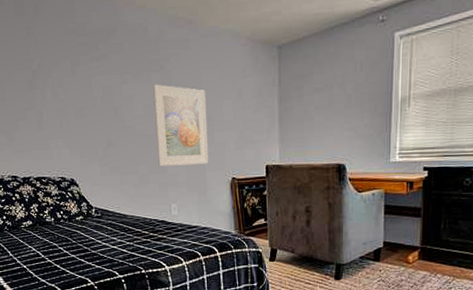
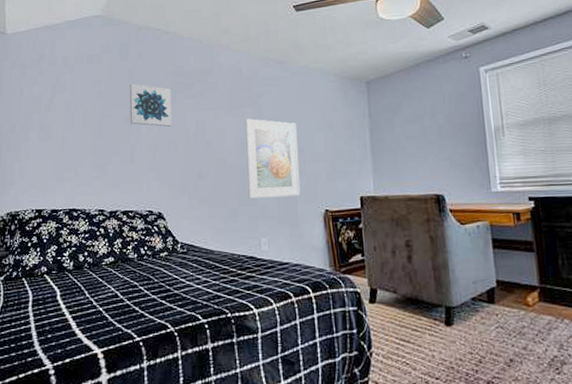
wall art: none [28,42,78,92] -> present [129,83,172,127]

